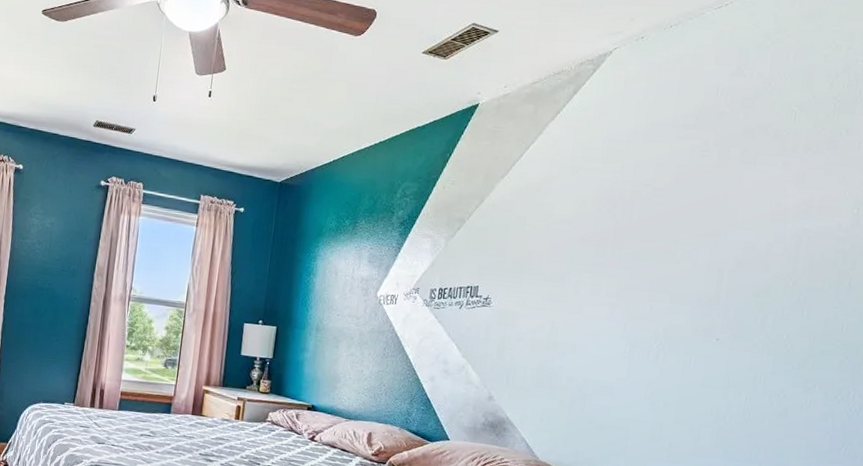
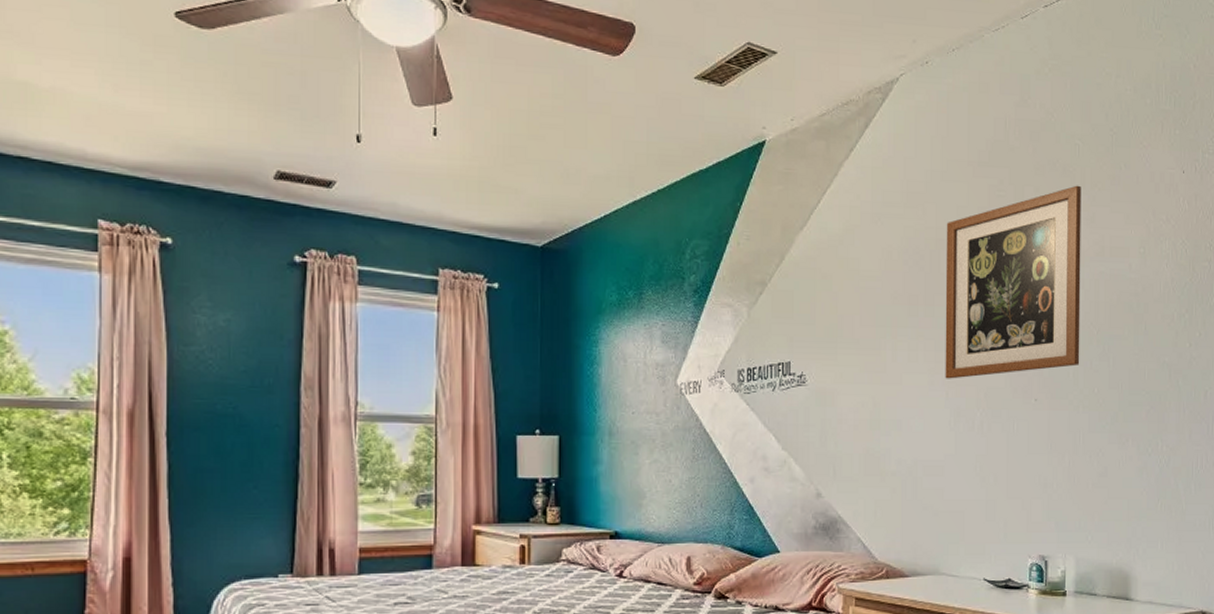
wall art: none [625,148,794,314] -> present [945,185,1081,379]

